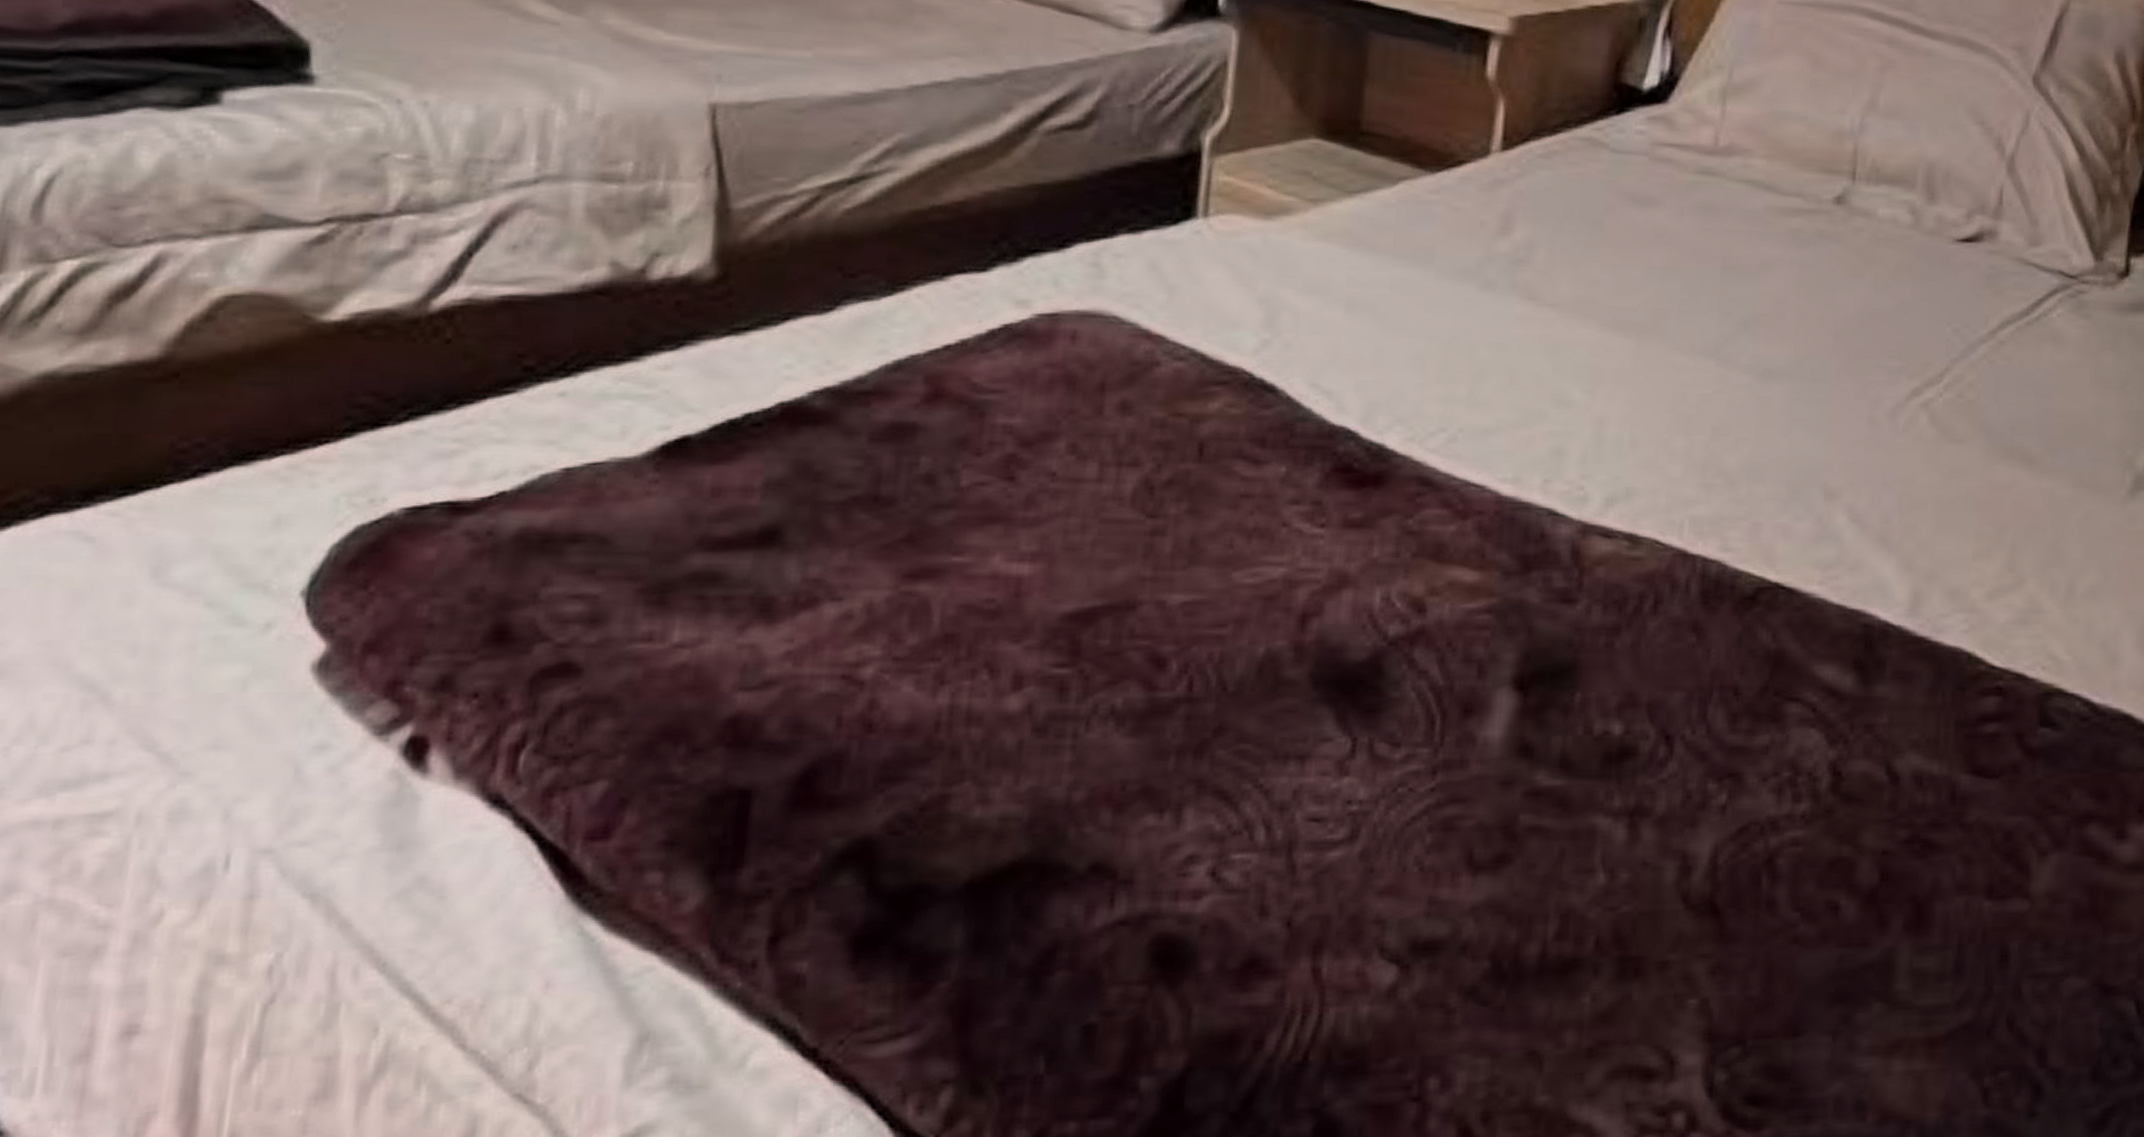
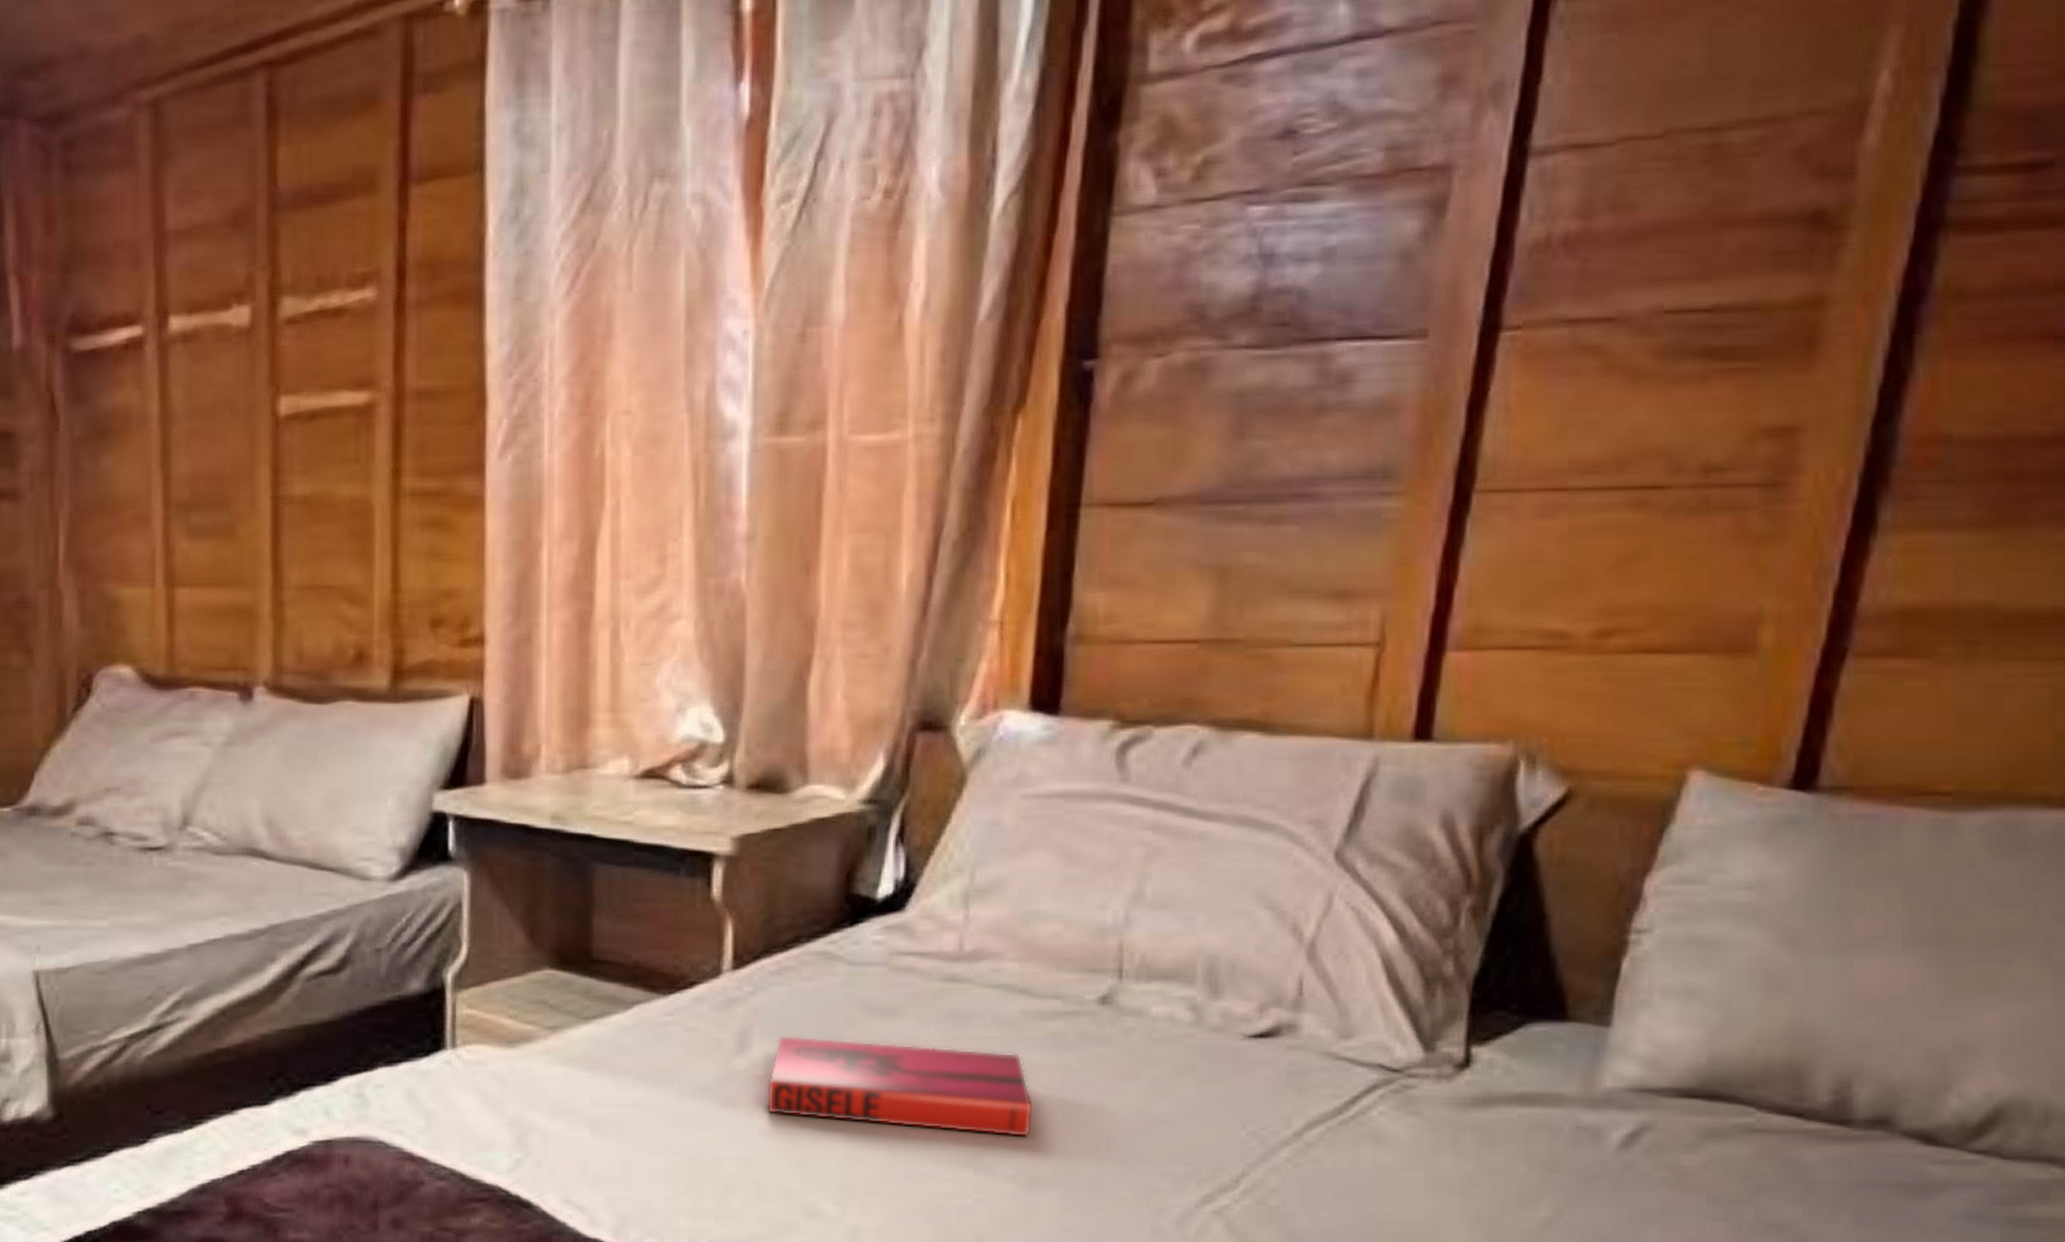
hardback book: none [1524,219,1773,330] -> present [766,1035,1034,1138]

